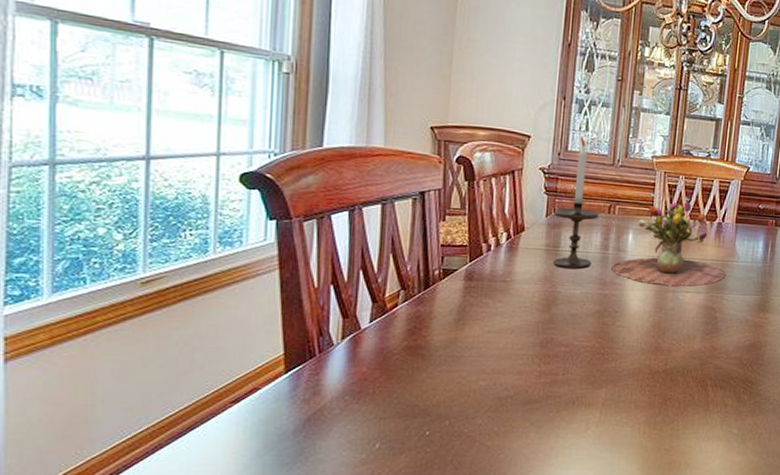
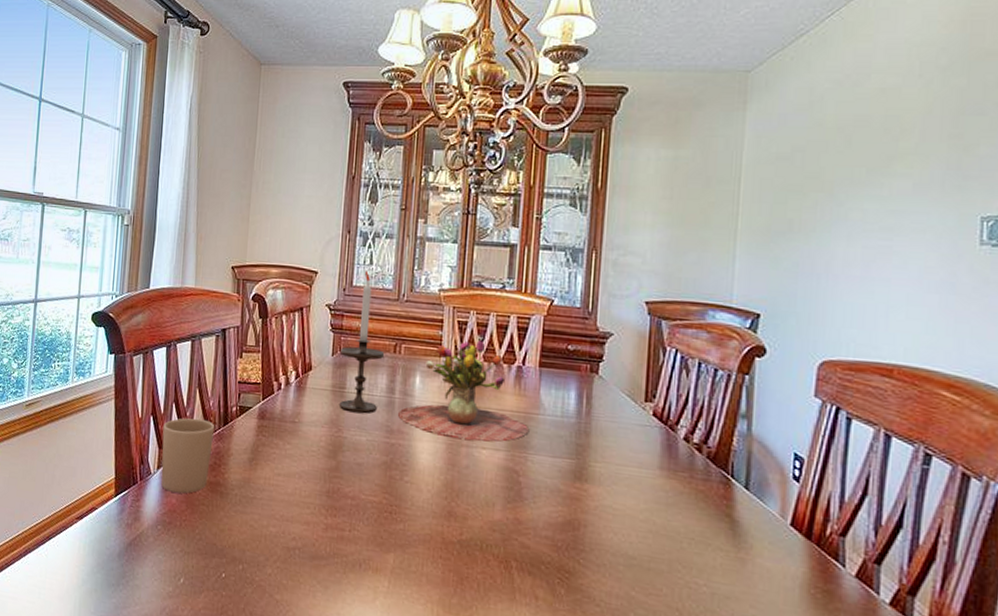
mug: none [347,284,414,361] -> present [161,418,215,494]

